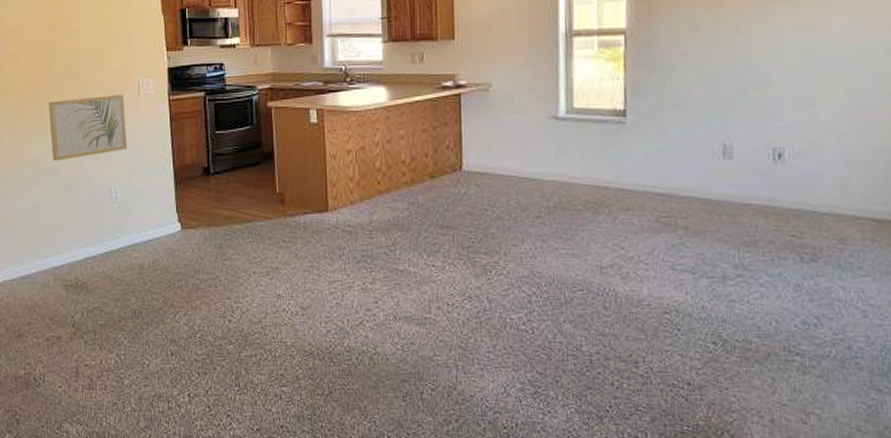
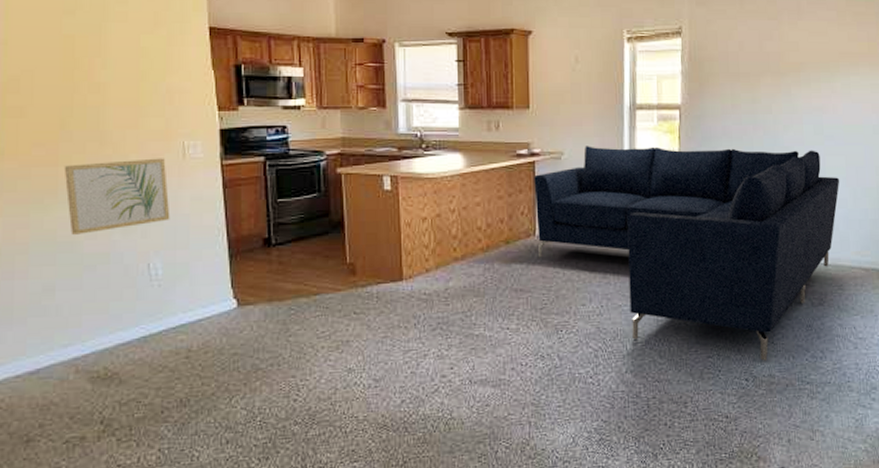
sofa: none [460,76,838,323] -> present [534,146,840,361]

